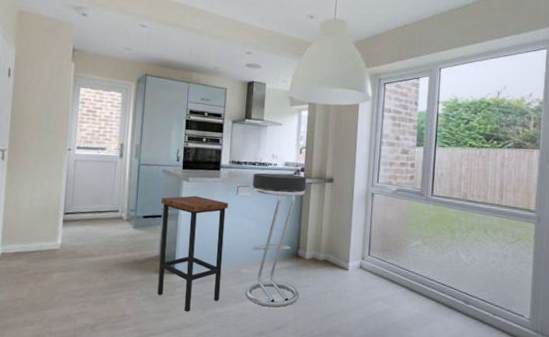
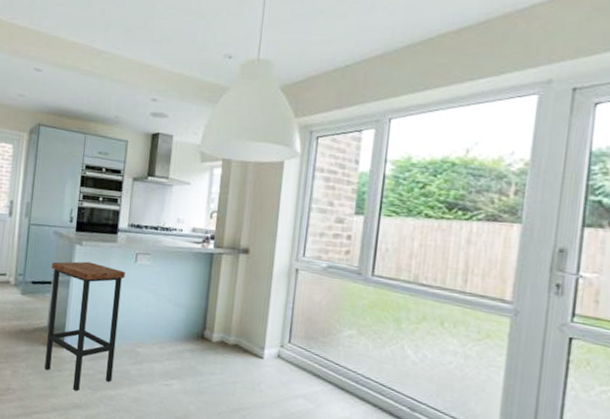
bar stool: present [245,172,307,307] -> none [141,238,217,395]

